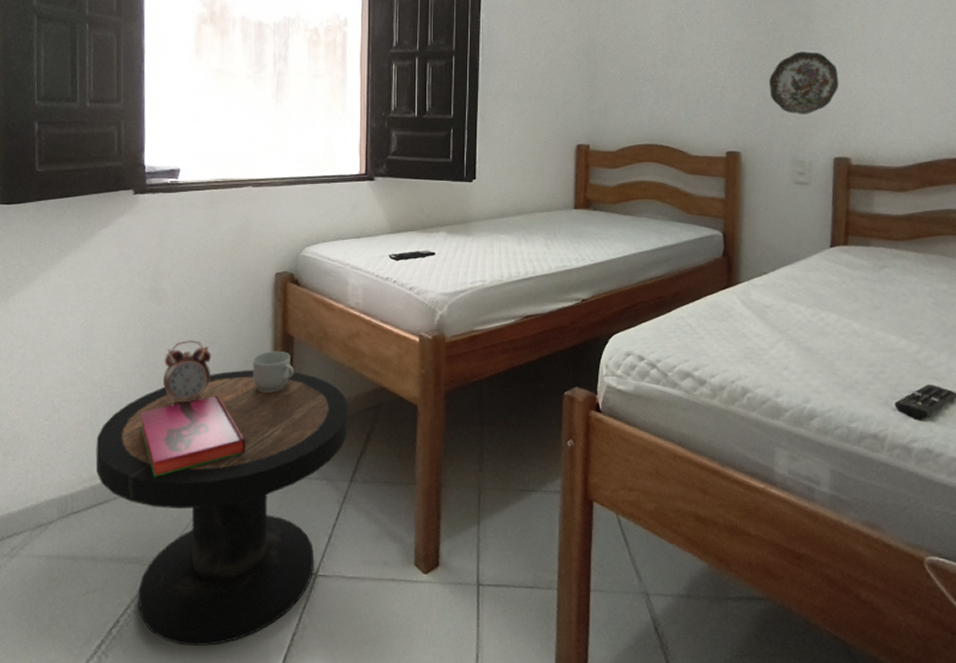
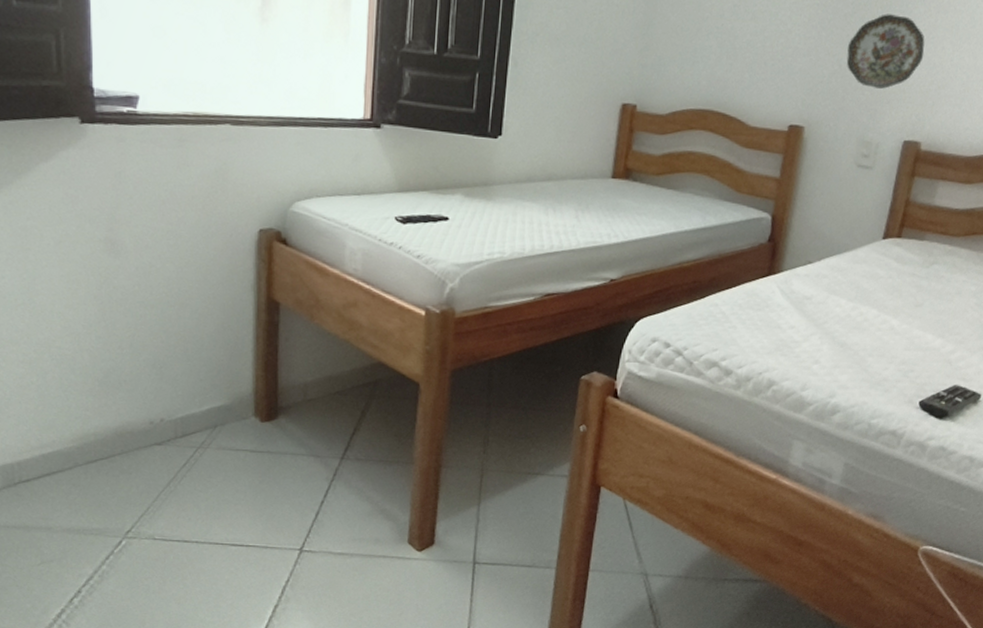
side table: present [95,370,349,646] -> none [45,336,342,616]
hardback book: present [140,395,246,478] -> none [97,362,223,448]
alarm clock: present [163,340,212,406] -> none [124,300,182,373]
mug: present [252,350,294,393] -> none [230,316,280,363]

